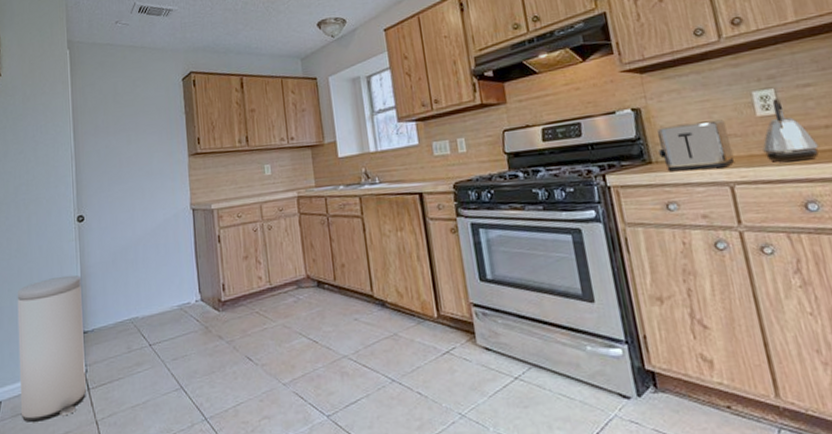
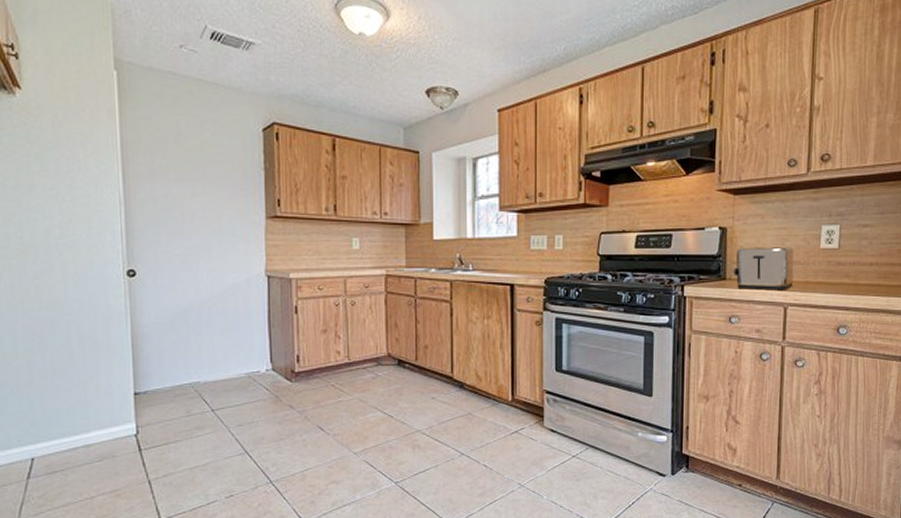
pedal bin: present [17,275,86,422] -> none [50,333,137,480]
kettle: present [762,98,820,162] -> none [817,234,862,291]

